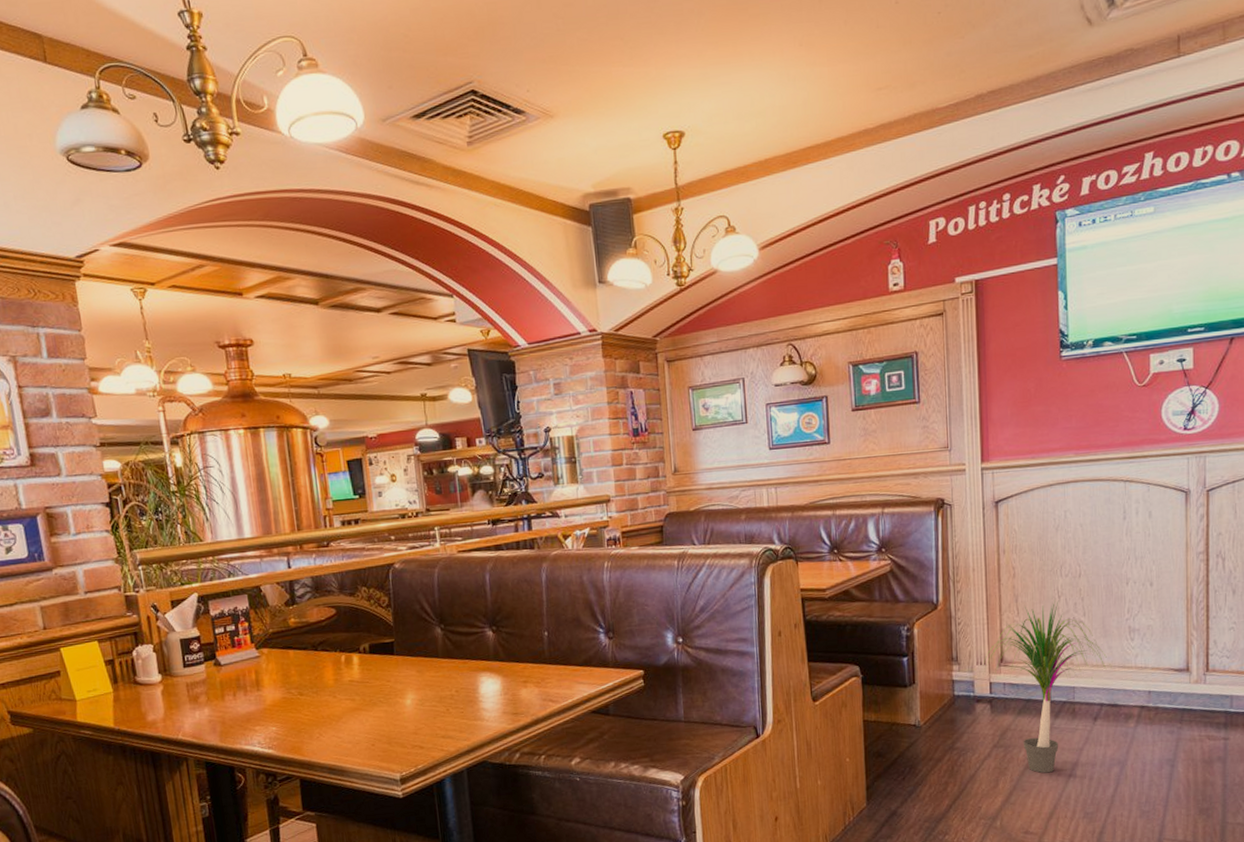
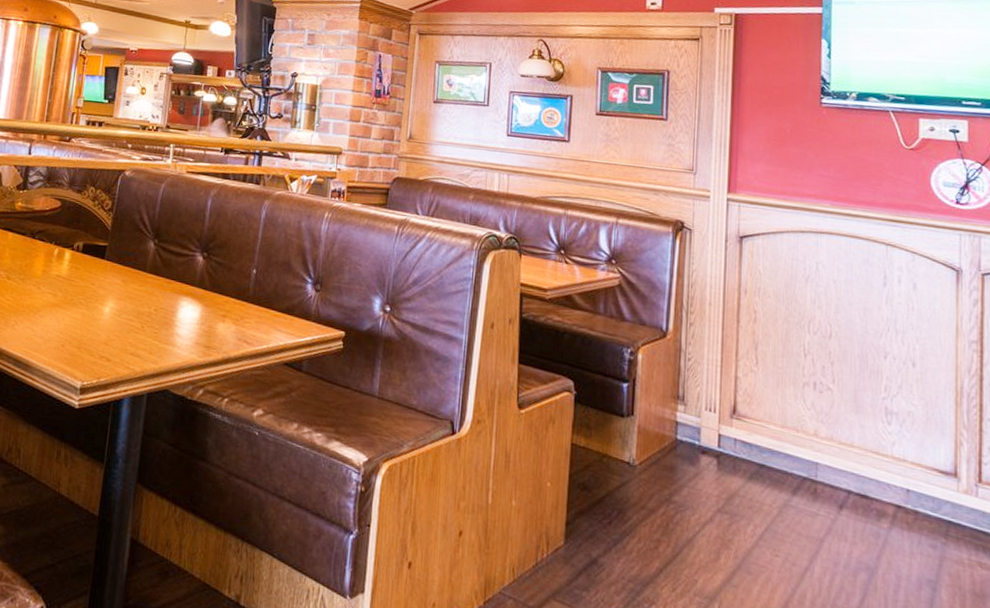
potted plant: present [983,599,1112,773] -> none [712,357,863,560]

